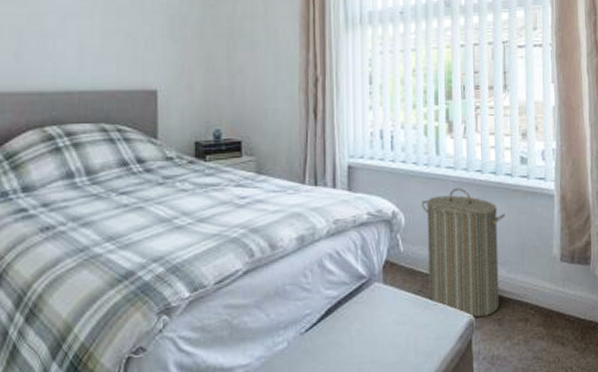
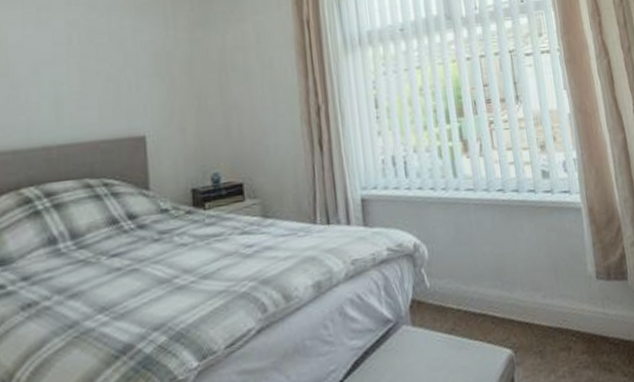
laundry hamper: present [421,188,505,317] -> none [443,210,539,353]

